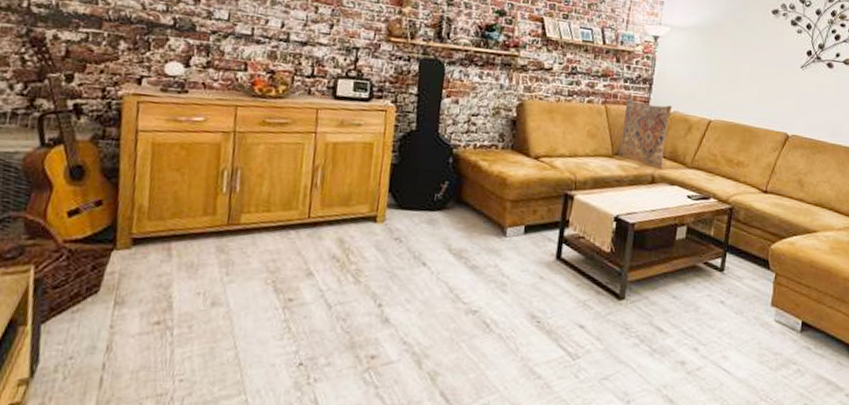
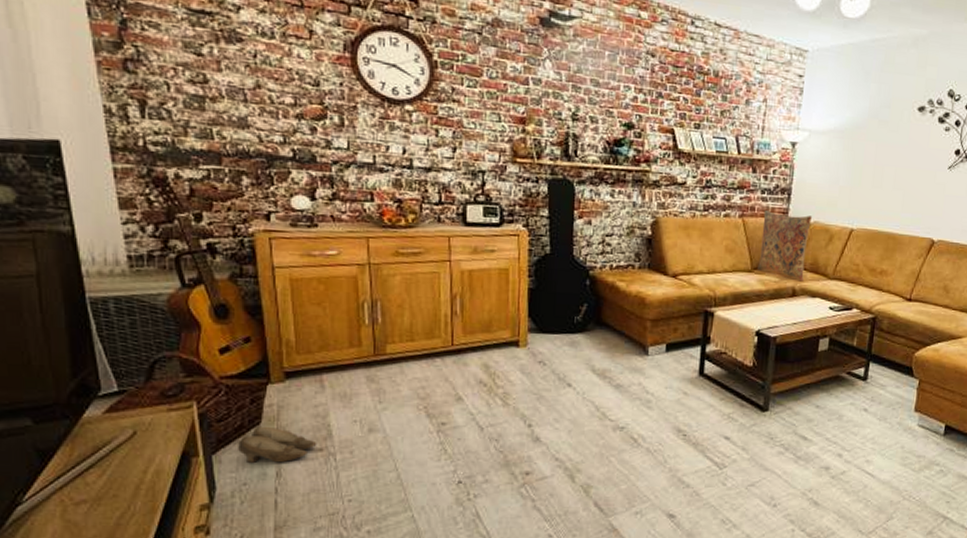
slippers: none [70,294,156,336] -> present [238,426,317,464]

